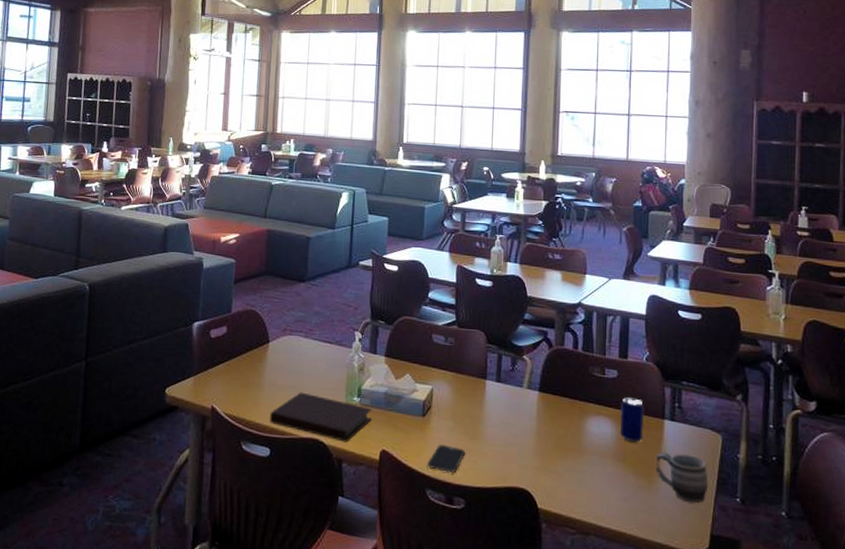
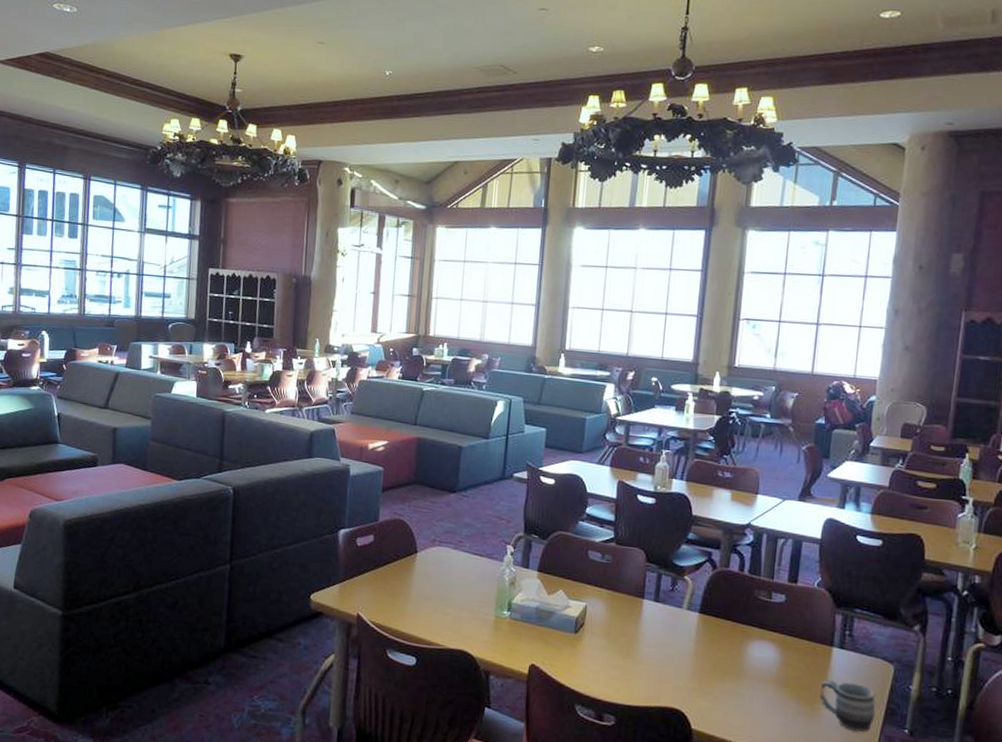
notebook: present [269,392,372,442] -> none [416,603,523,655]
smartphone: present [427,445,466,473] -> none [577,662,619,690]
beer can: present [619,397,645,443] -> none [783,622,811,669]

